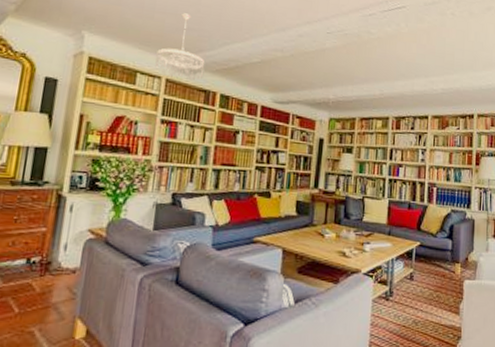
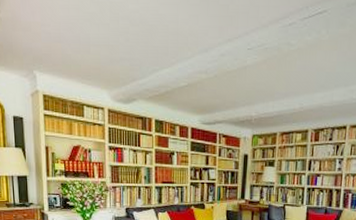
chandelier: present [155,13,206,80] -> none [97,43,139,108]

